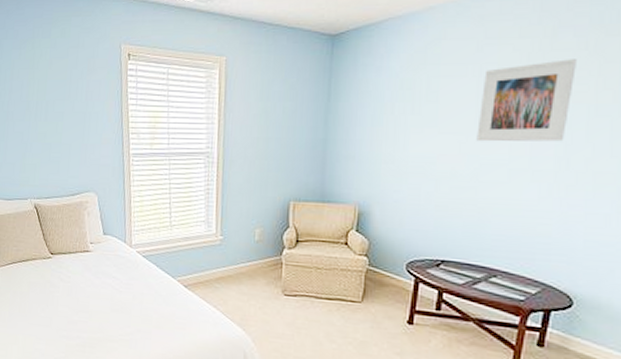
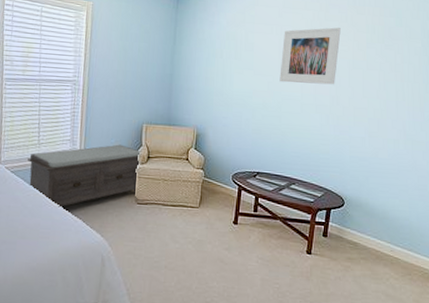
bench: none [159,226,289,297] -> present [28,144,142,208]

